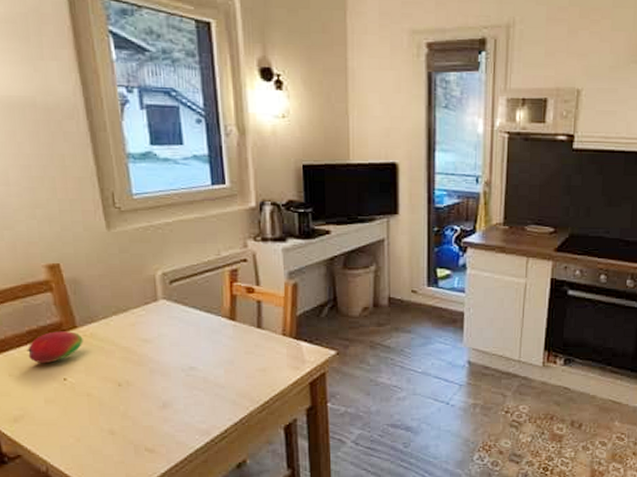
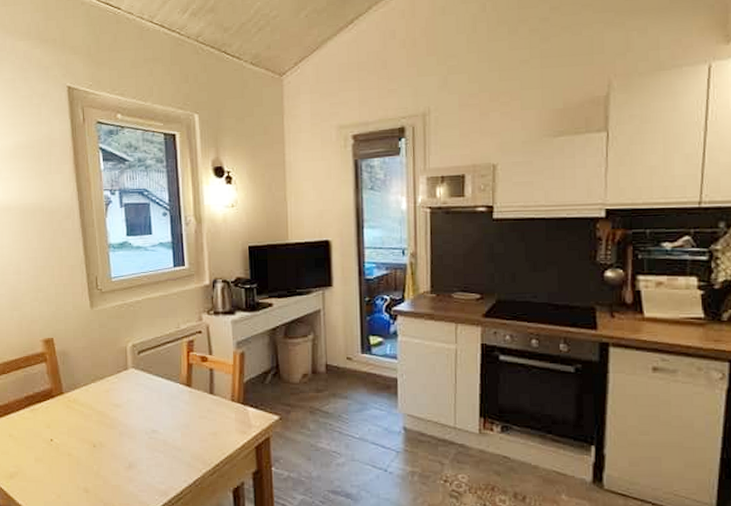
fruit: present [26,331,83,363] -> none [24,397,68,425]

